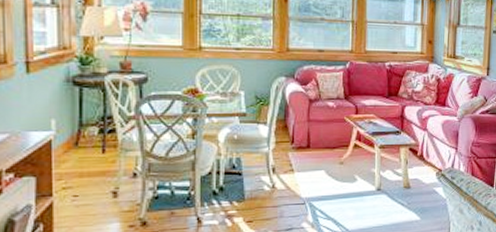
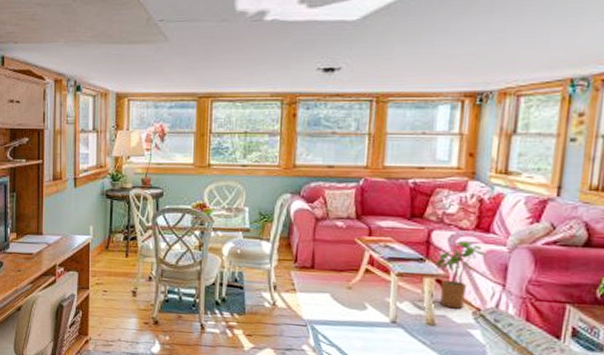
house plant: none [408,114,444,172] -> present [435,241,486,309]

